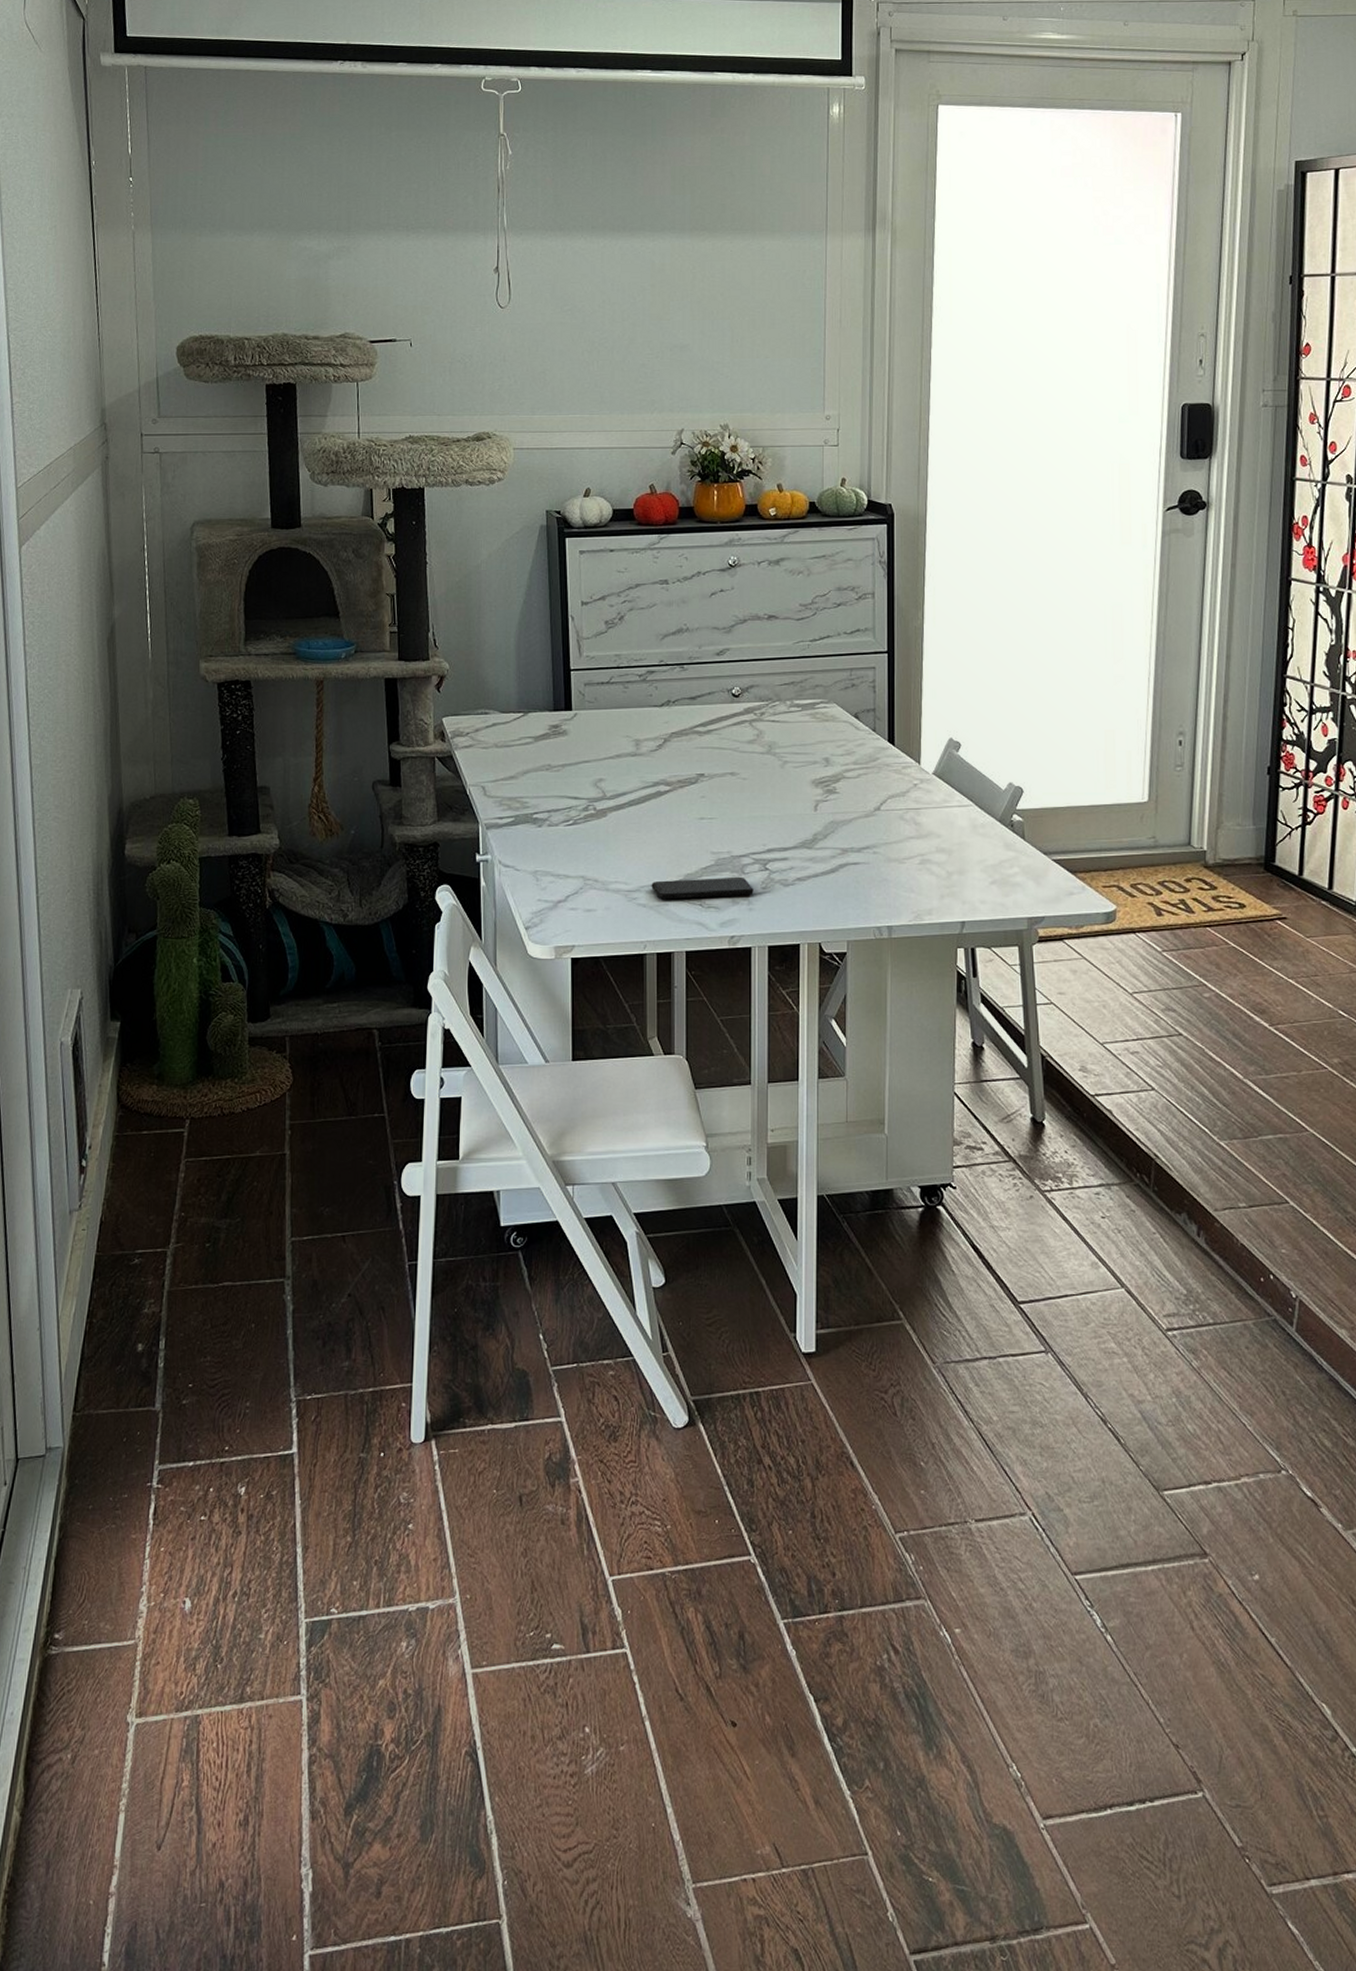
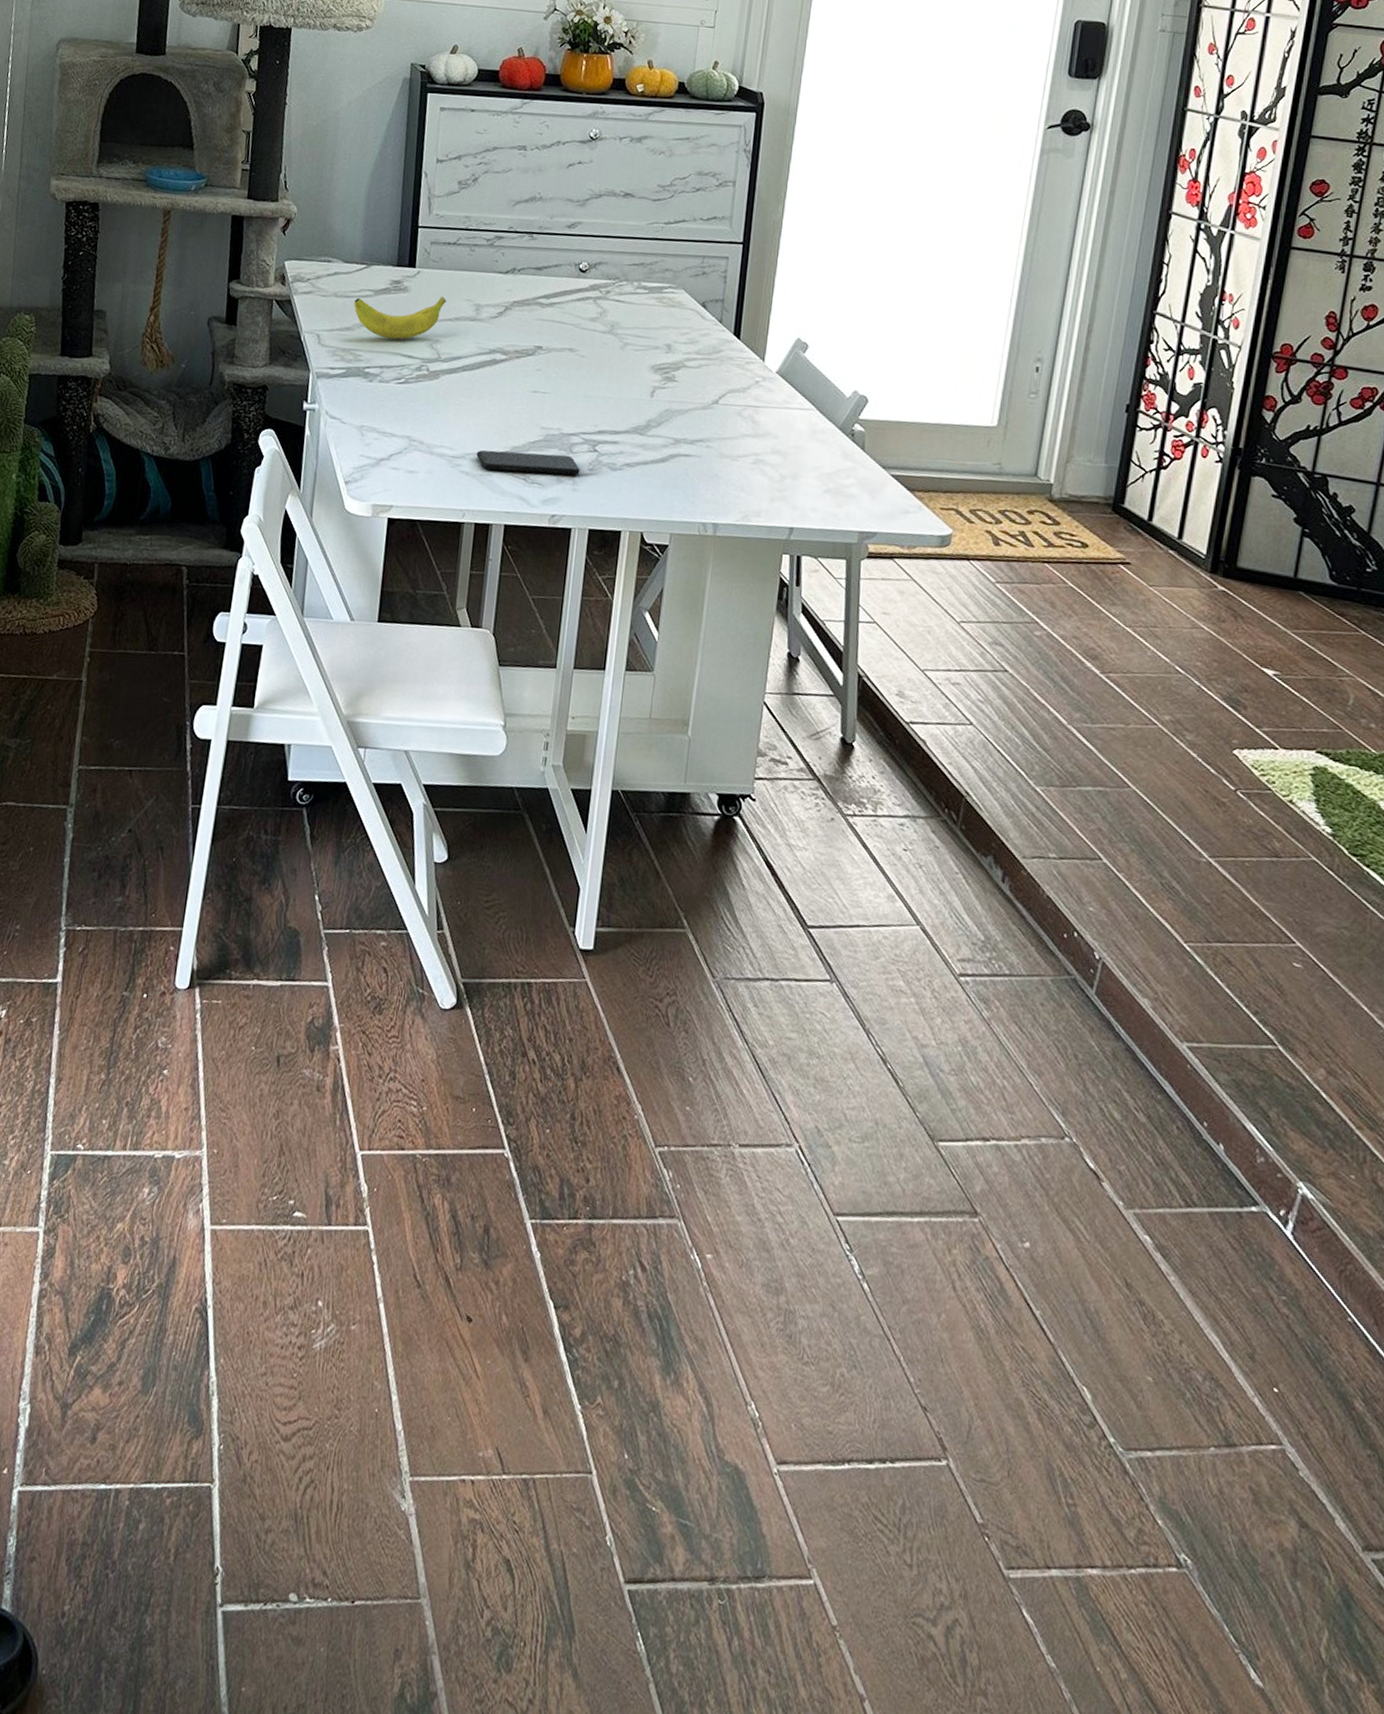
banana: none [515,735,606,783] -> present [353,296,447,340]

